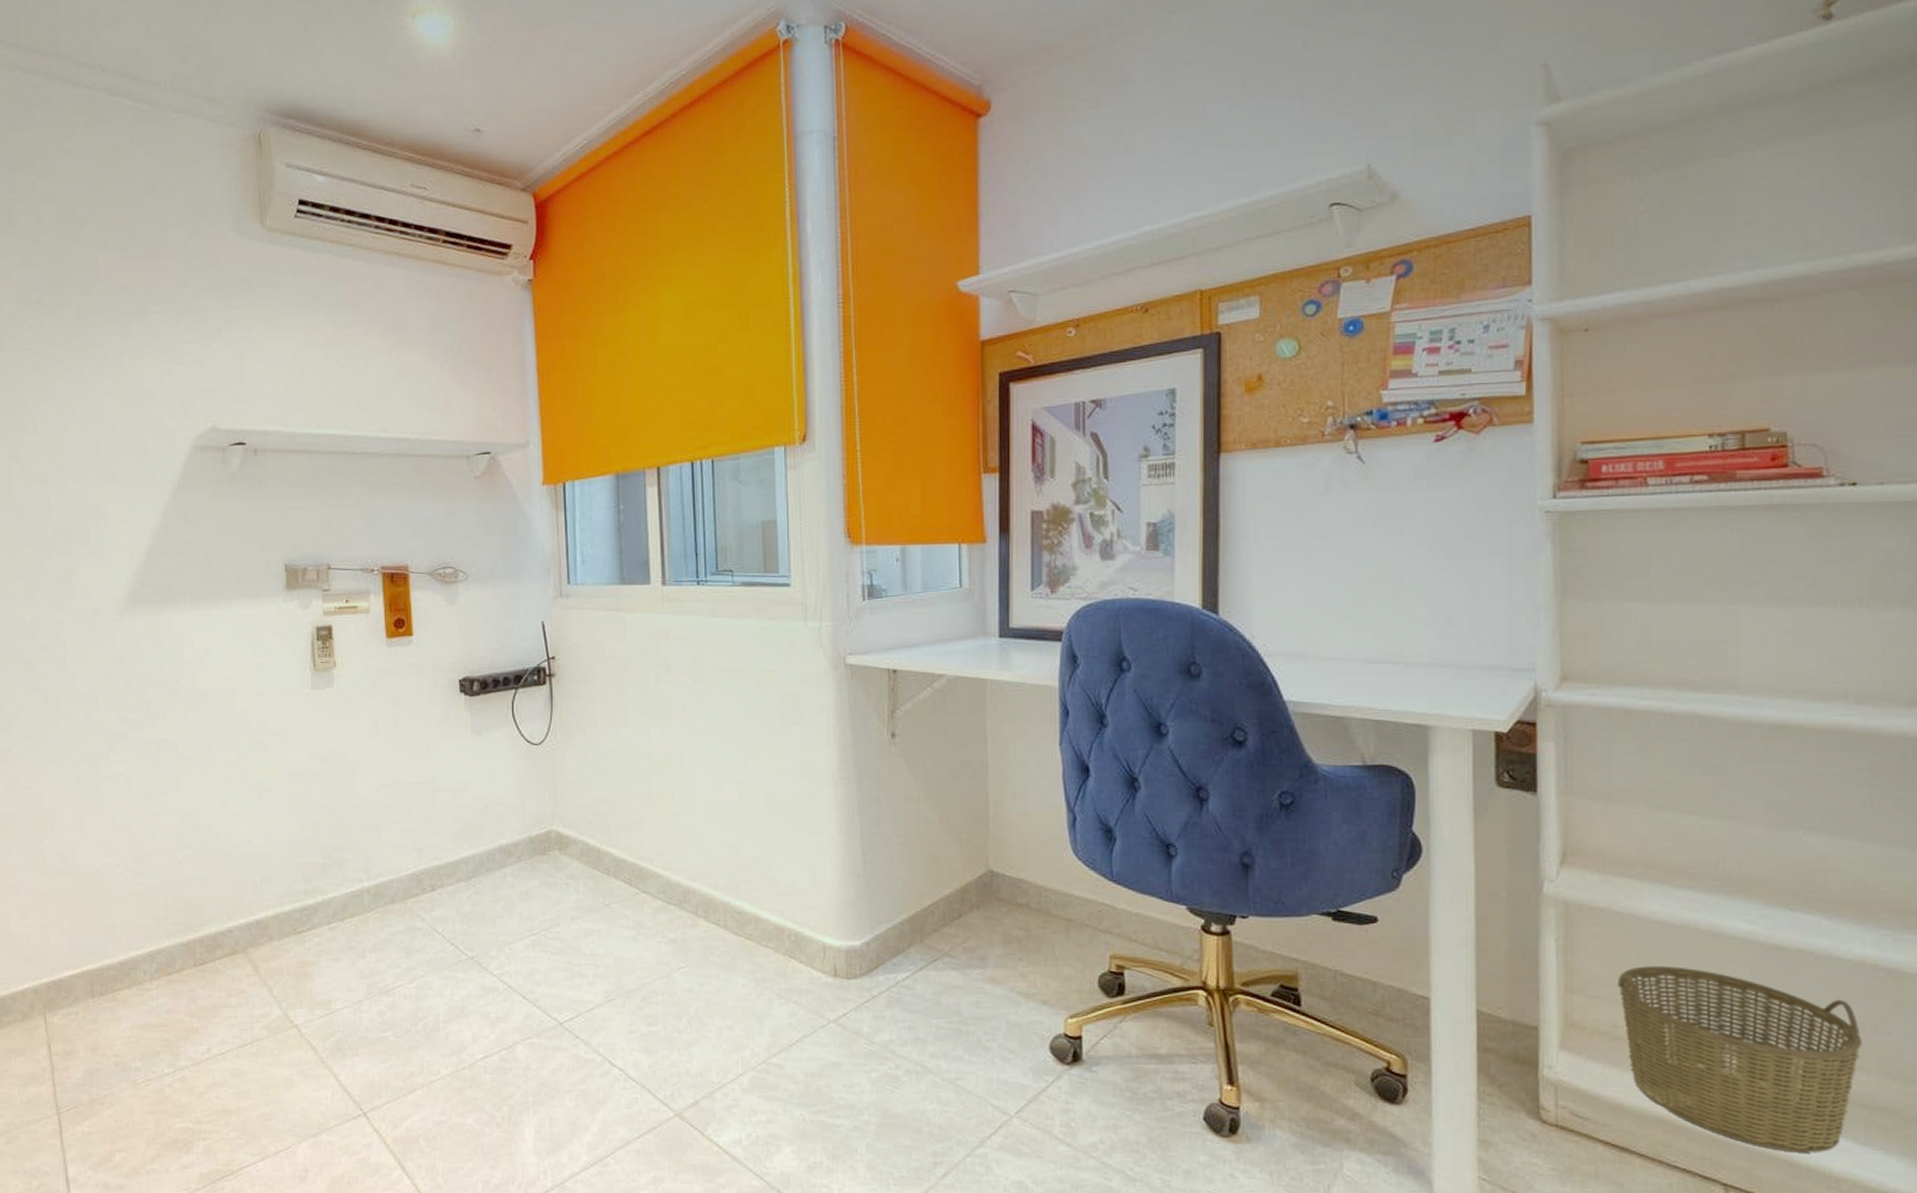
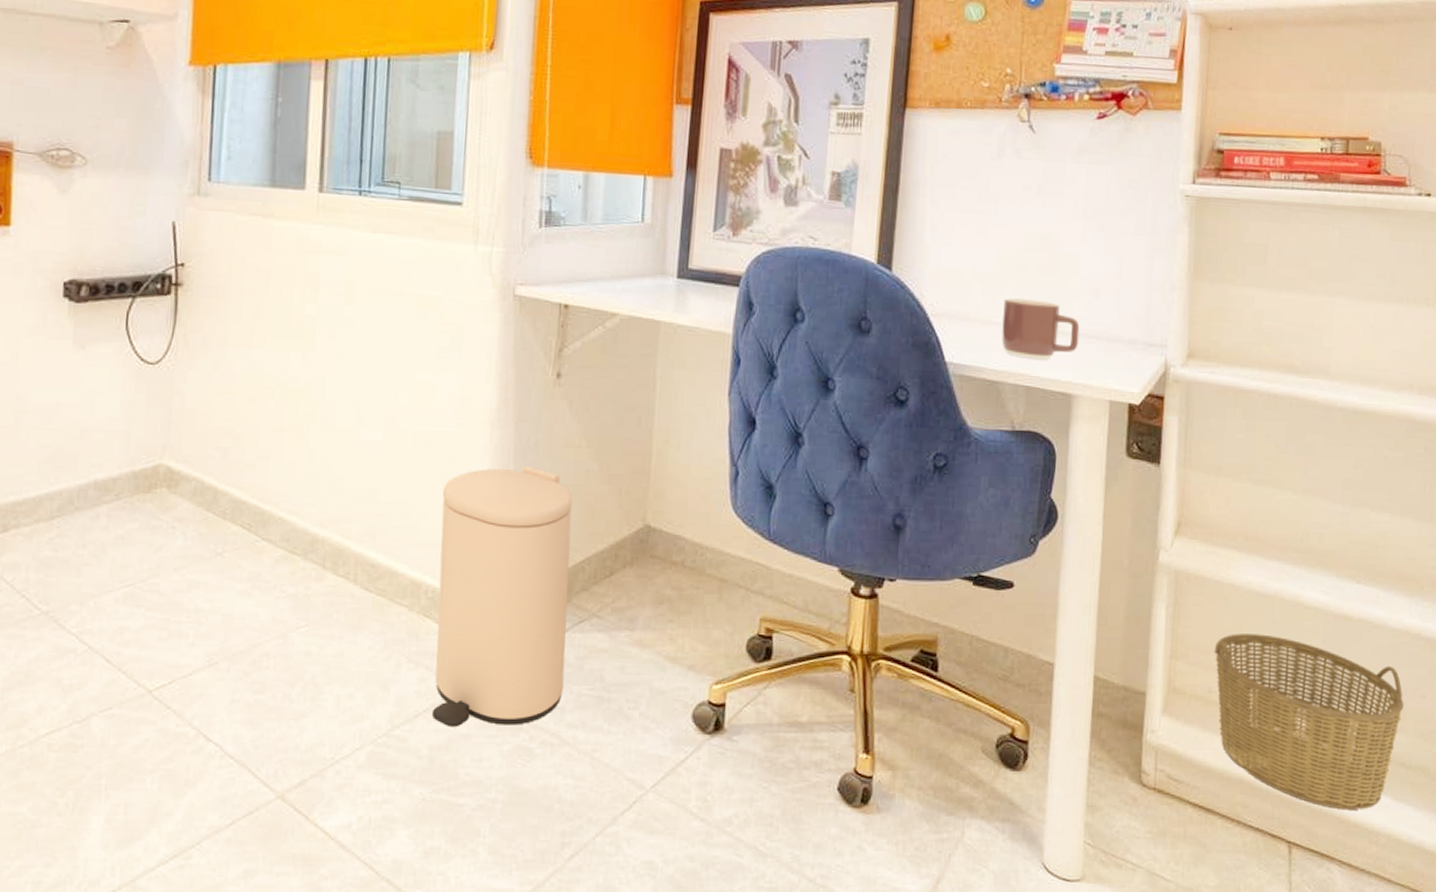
pedal bin: none [795,819,923,1057] -> present [431,466,573,728]
mug: none [1344,632,1432,692] -> present [1001,298,1080,360]

